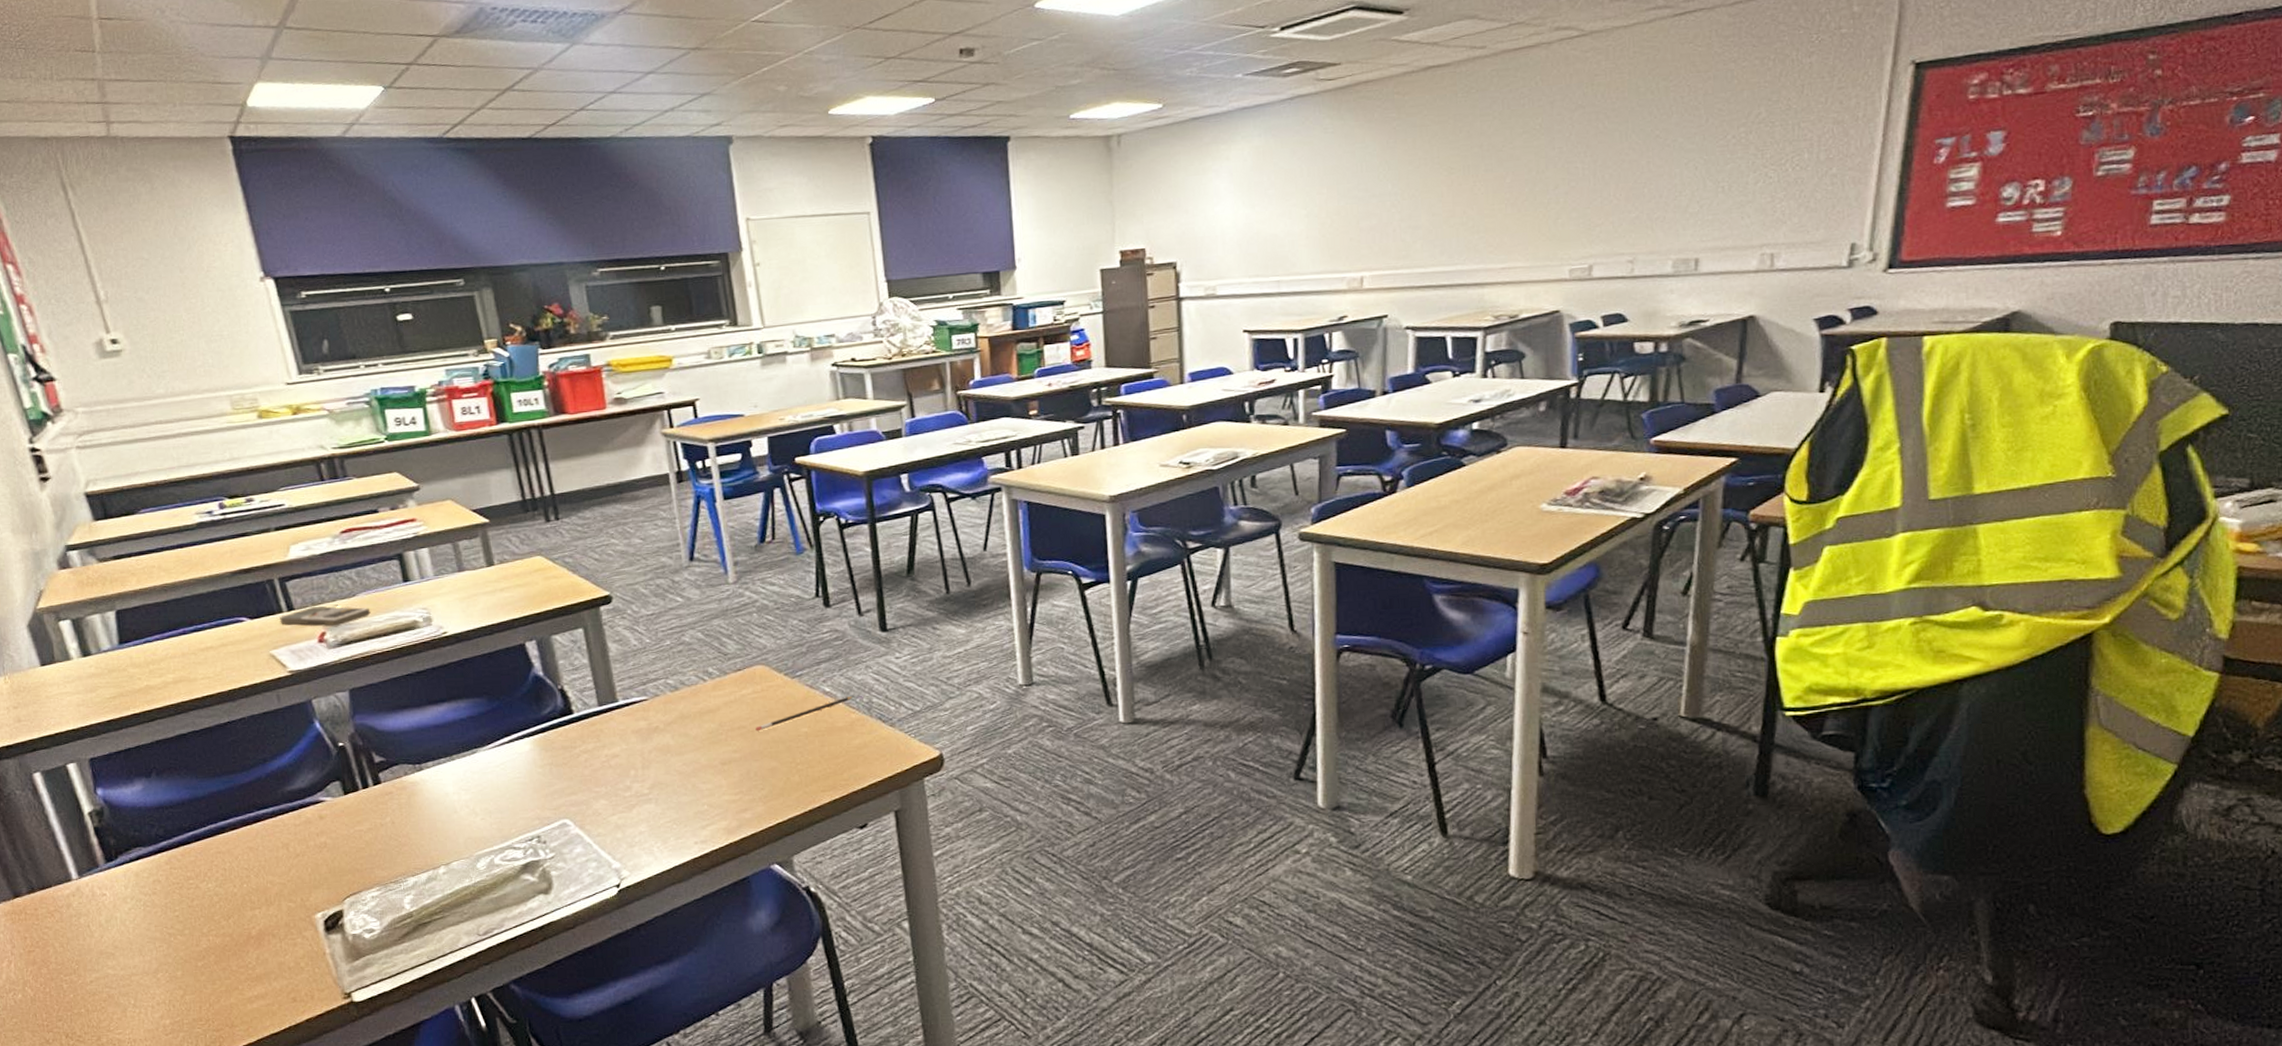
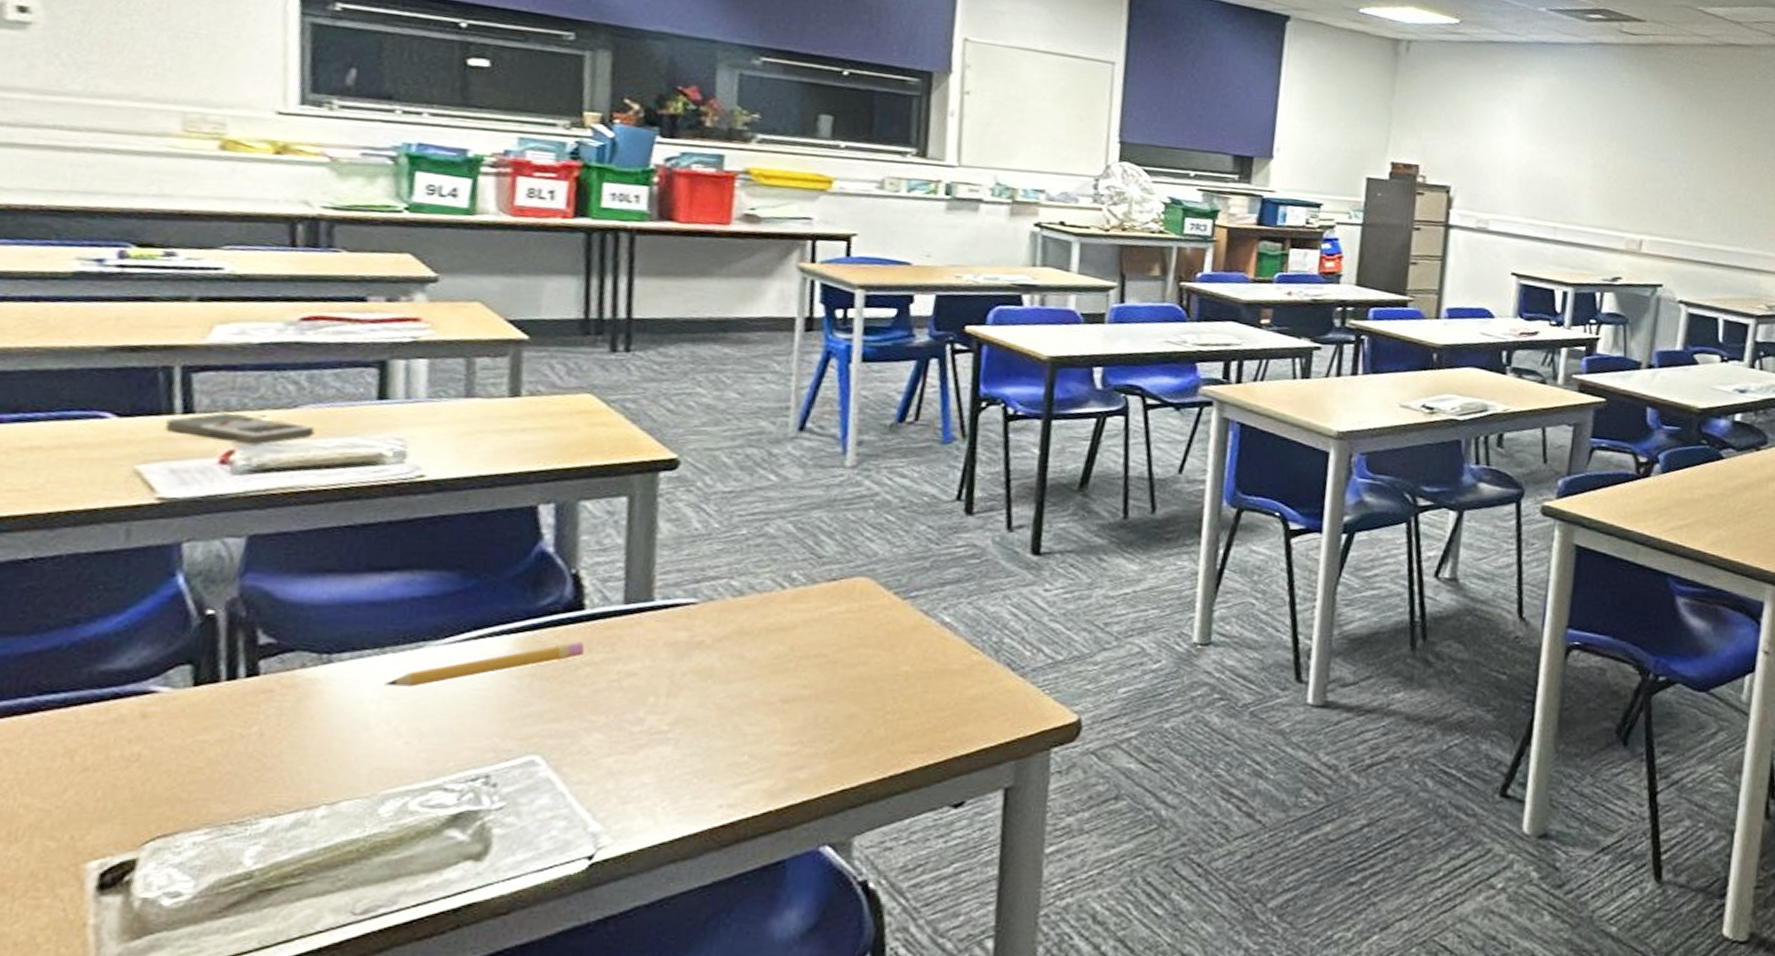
pencil: none [458,737,580,782] -> present [383,641,585,687]
pencil: present [755,696,854,732] -> none [839,632,980,664]

